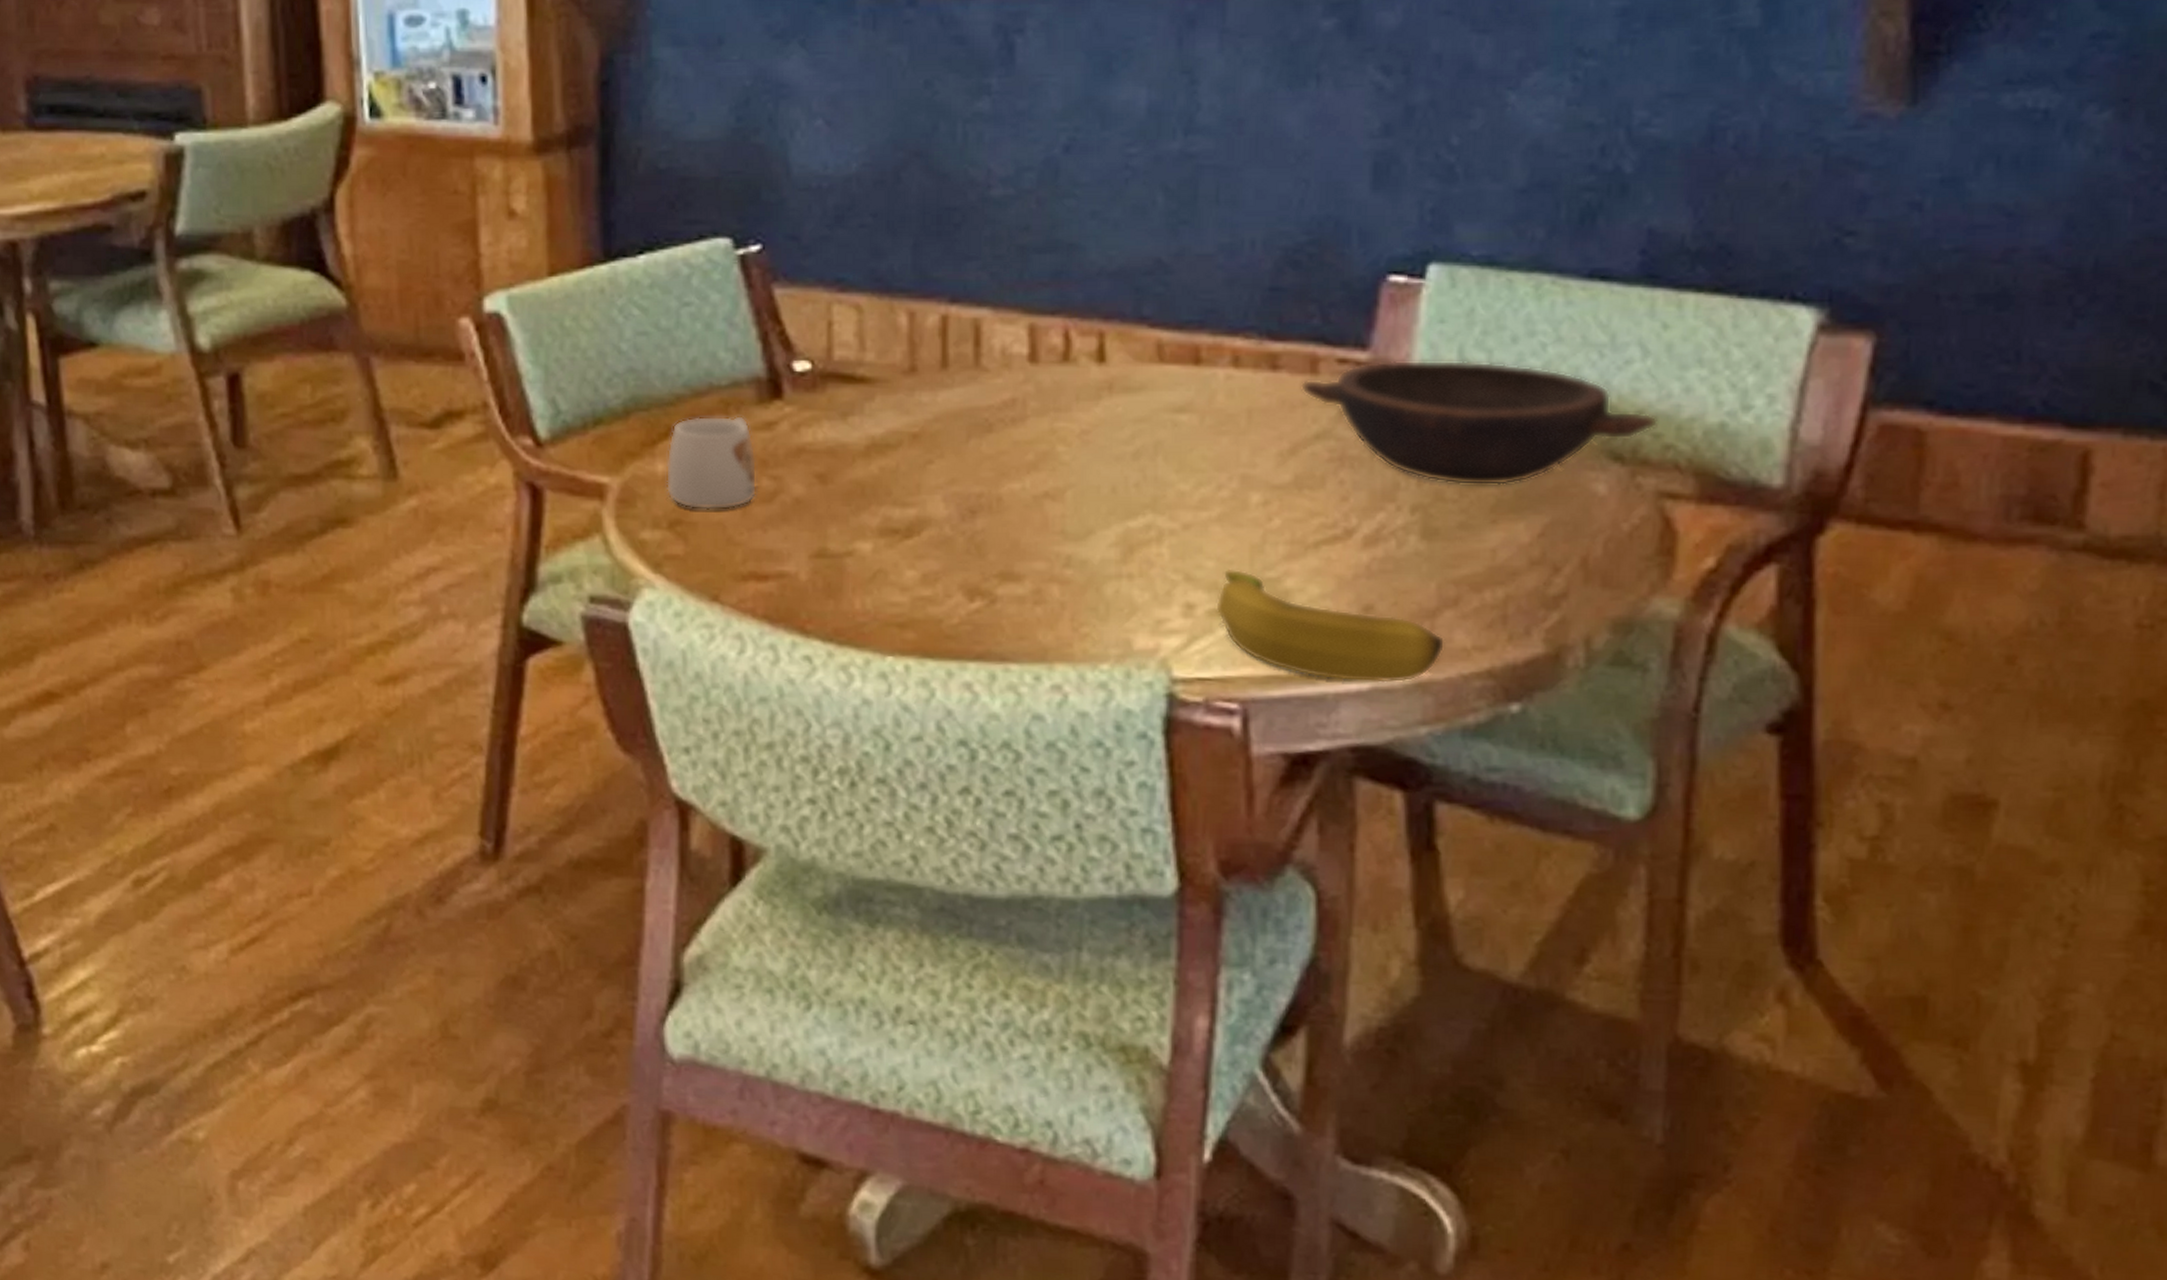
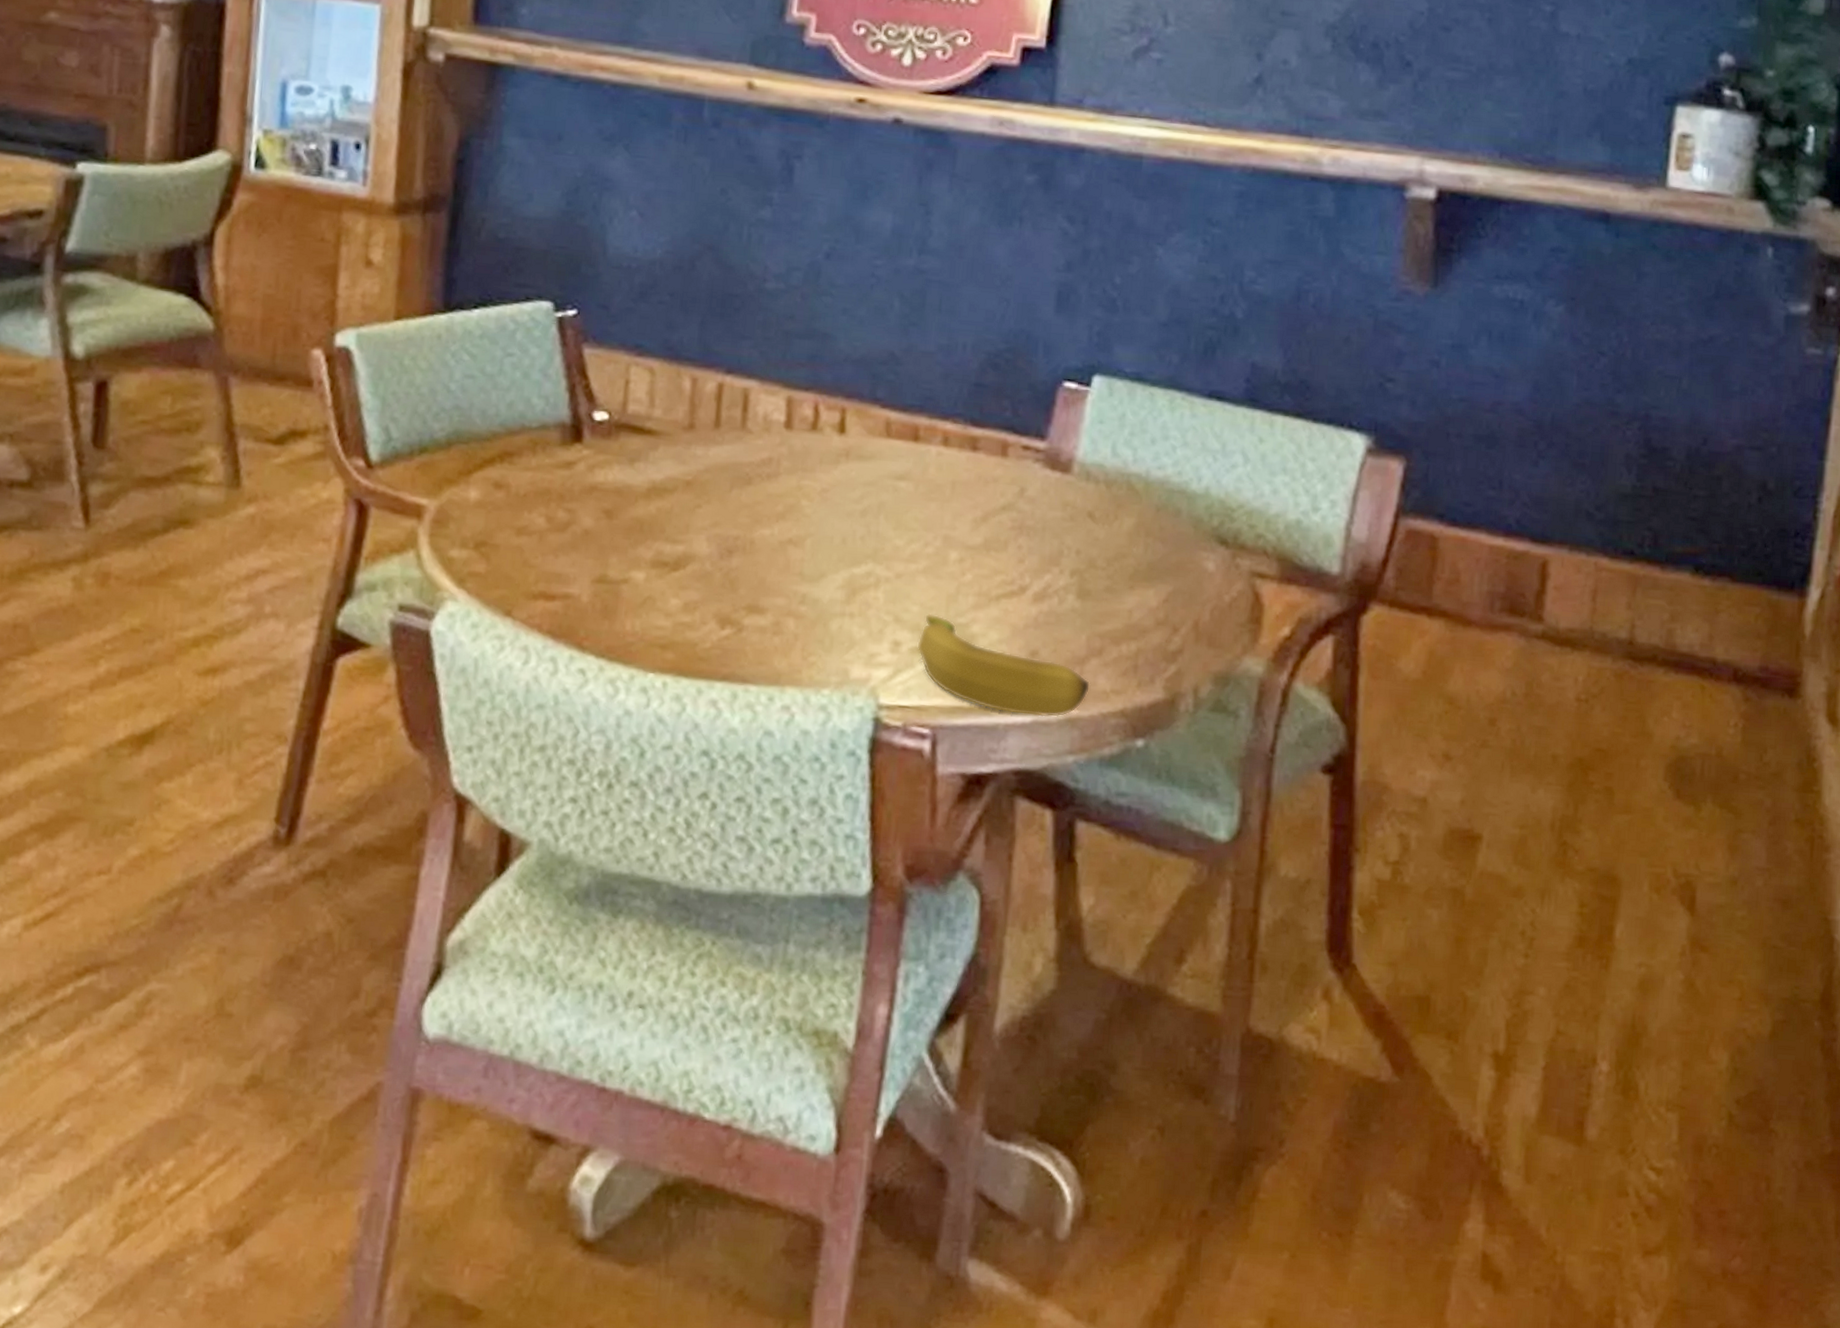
mug: present [666,416,757,510] -> none [476,452,556,536]
bowl: present [1300,360,1658,486] -> none [993,450,1253,559]

